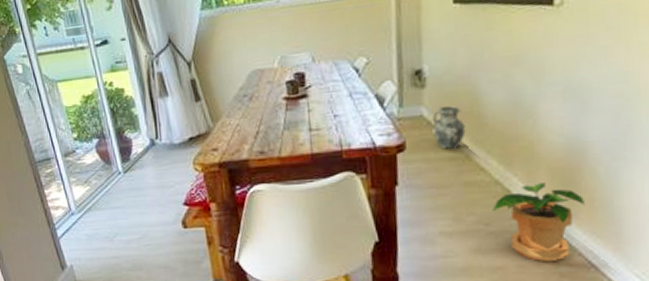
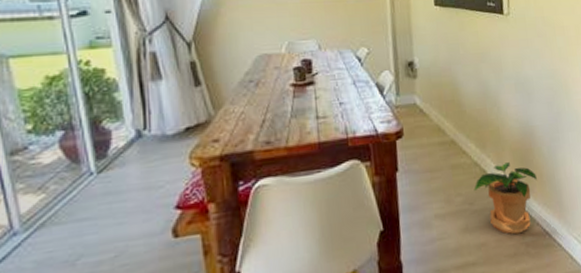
ceramic jug: present [432,106,466,149] -> none [423,95,450,135]

